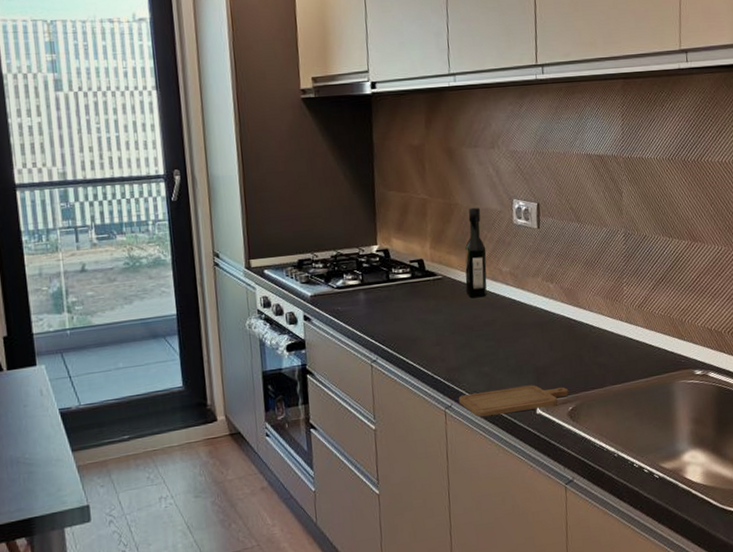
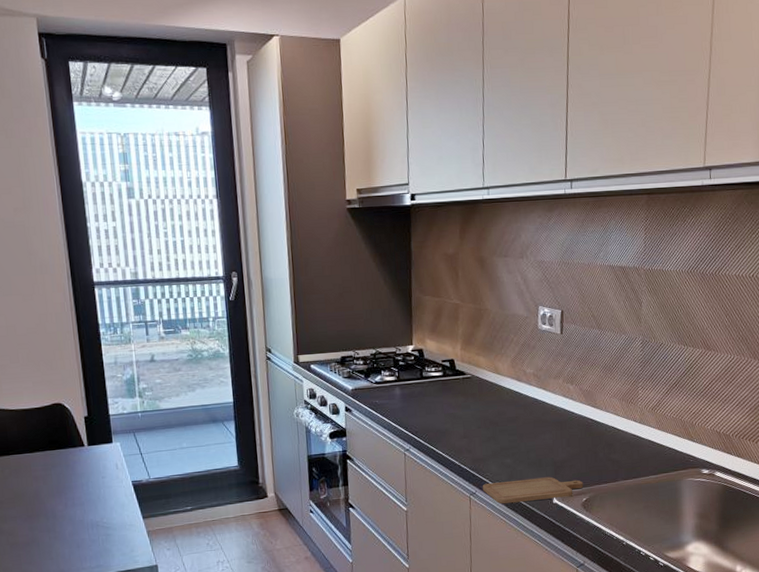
bottle: present [464,207,487,298] -> none [492,312,512,396]

